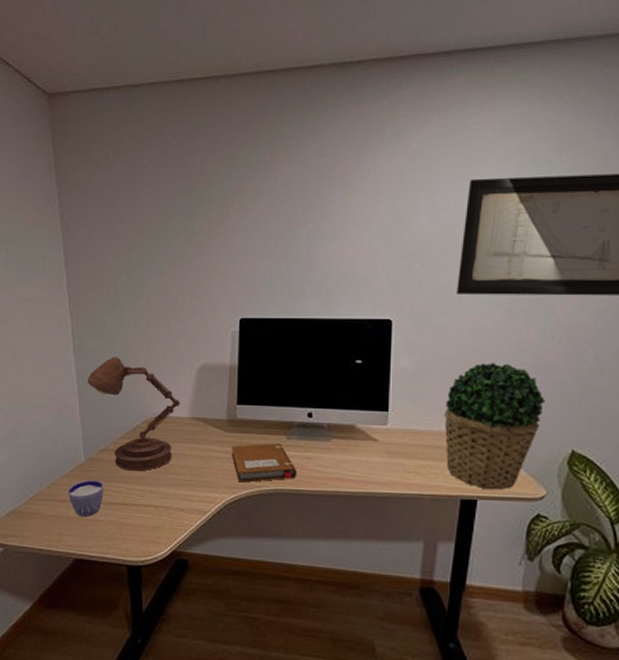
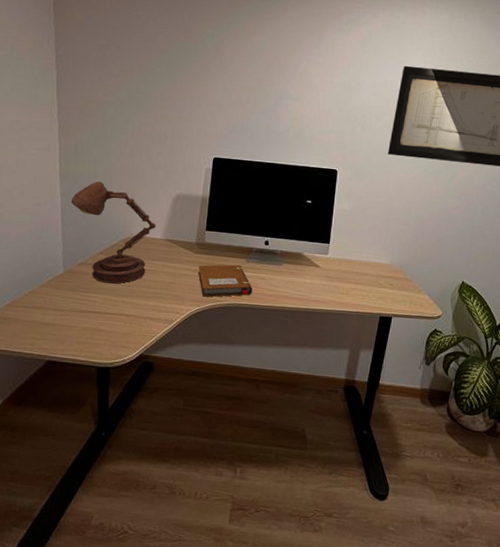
cup: present [69,480,104,518] -> none [45,290,80,324]
potted plant: present [444,363,546,490] -> none [371,210,447,310]

